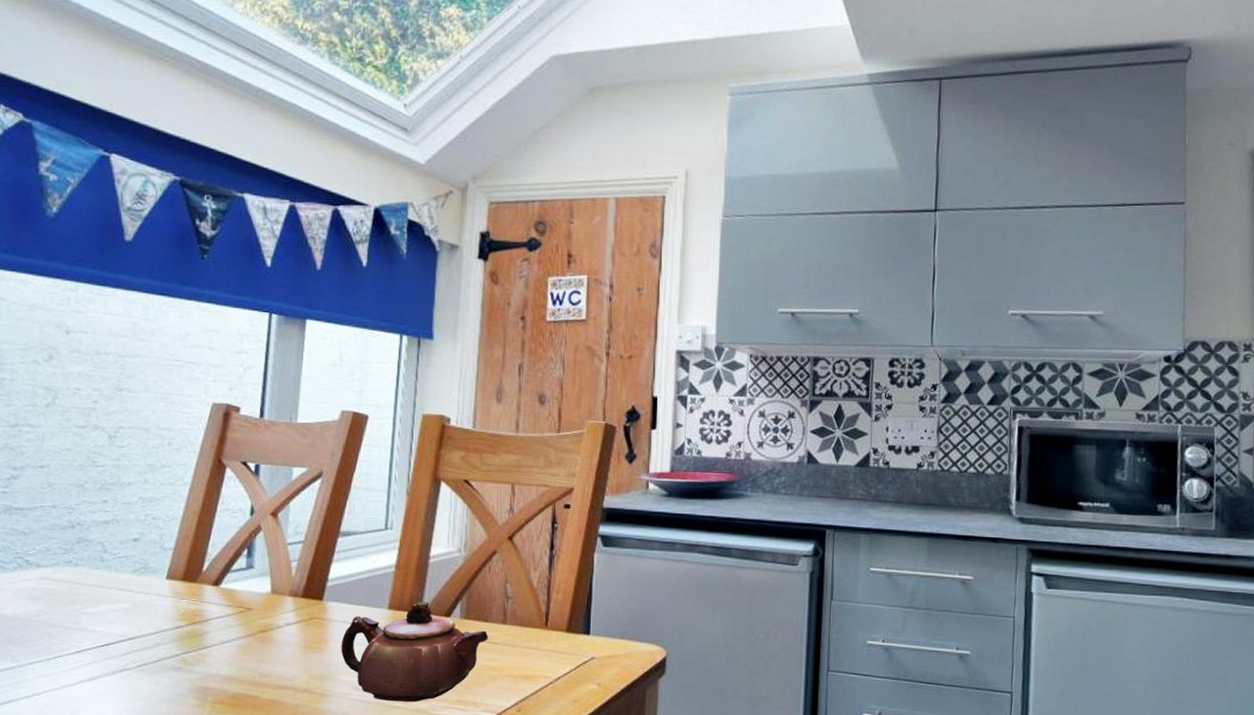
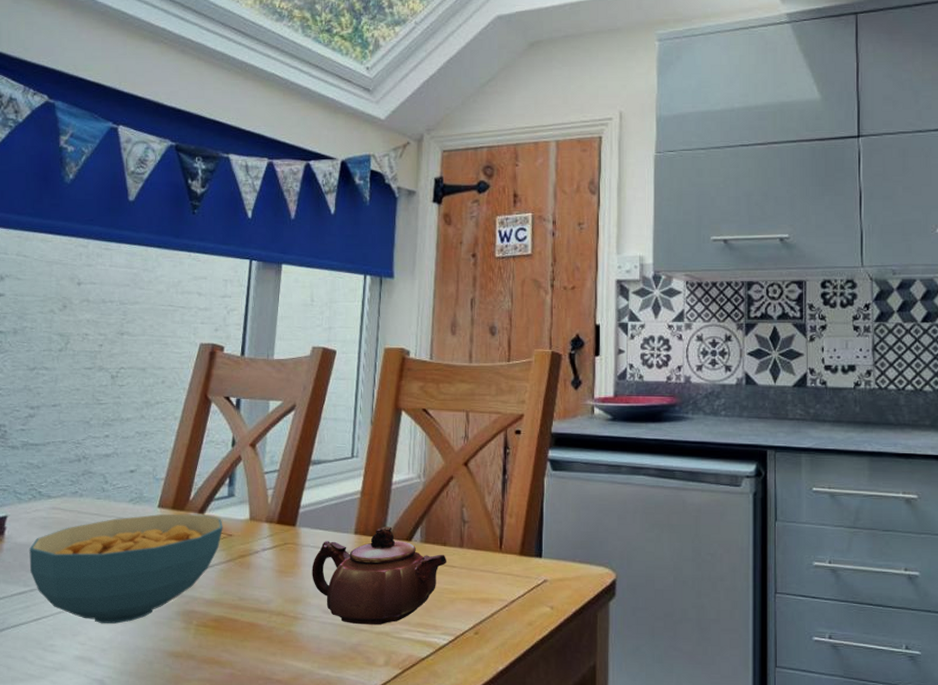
cereal bowl: none [17,586,241,702] -> present [29,514,223,624]

